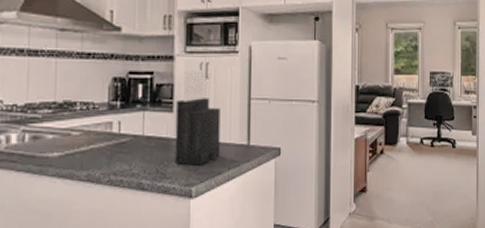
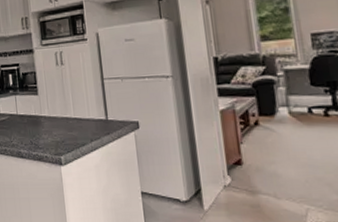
knife block: present [175,69,220,165] -> none [39,57,81,138]

